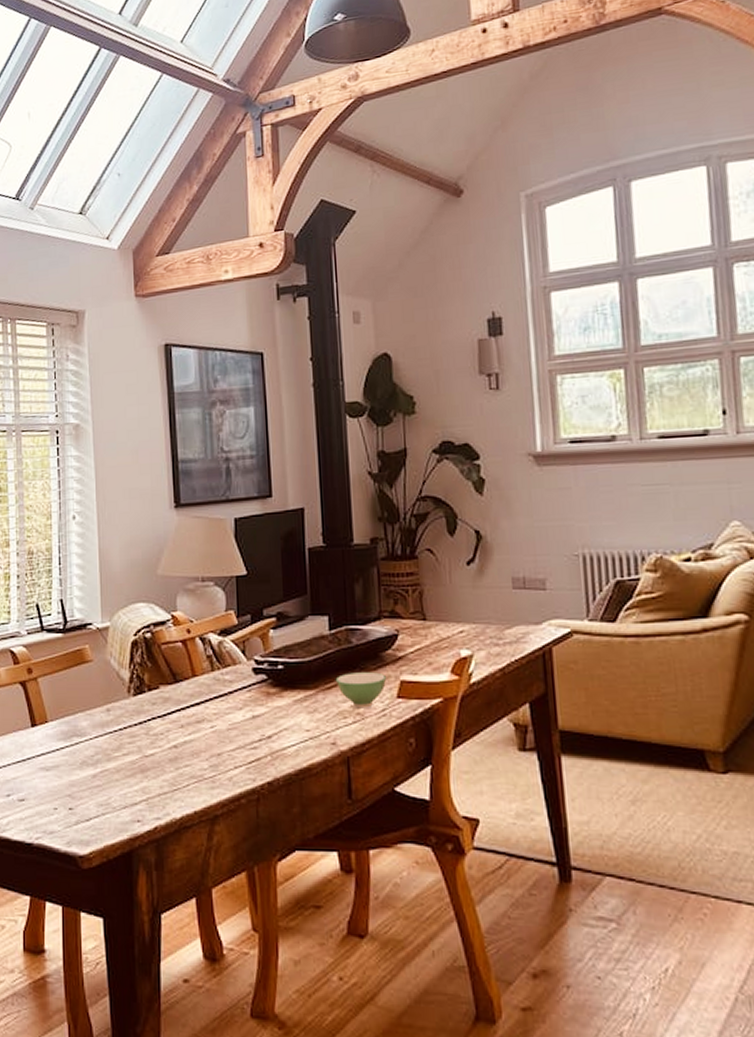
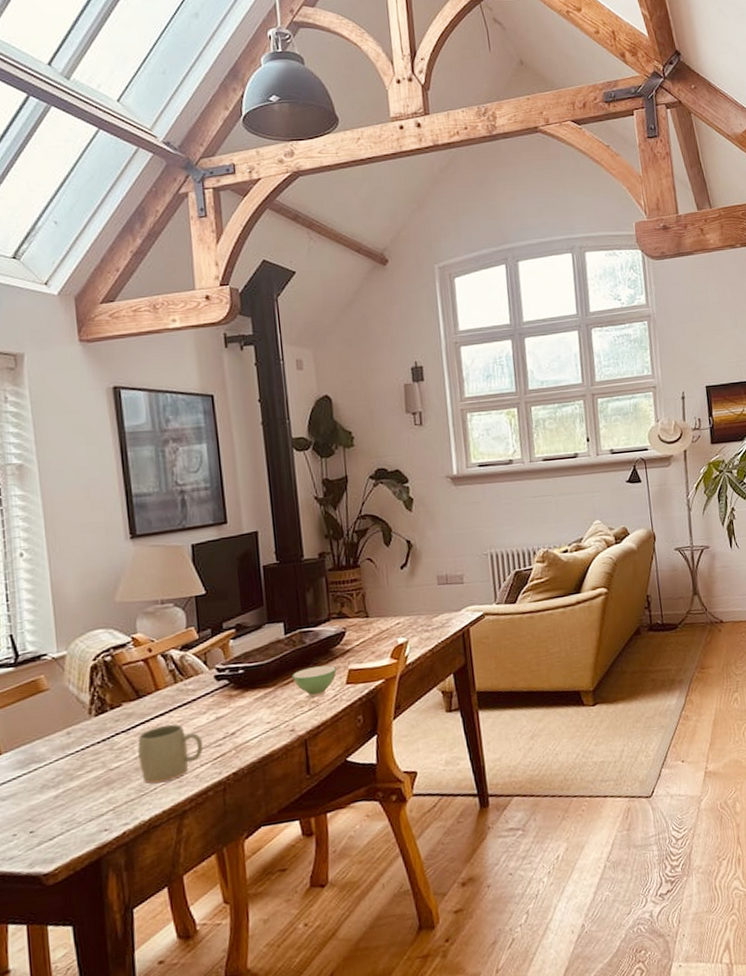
mug: none [173,716,237,780] -> present [138,724,203,784]

